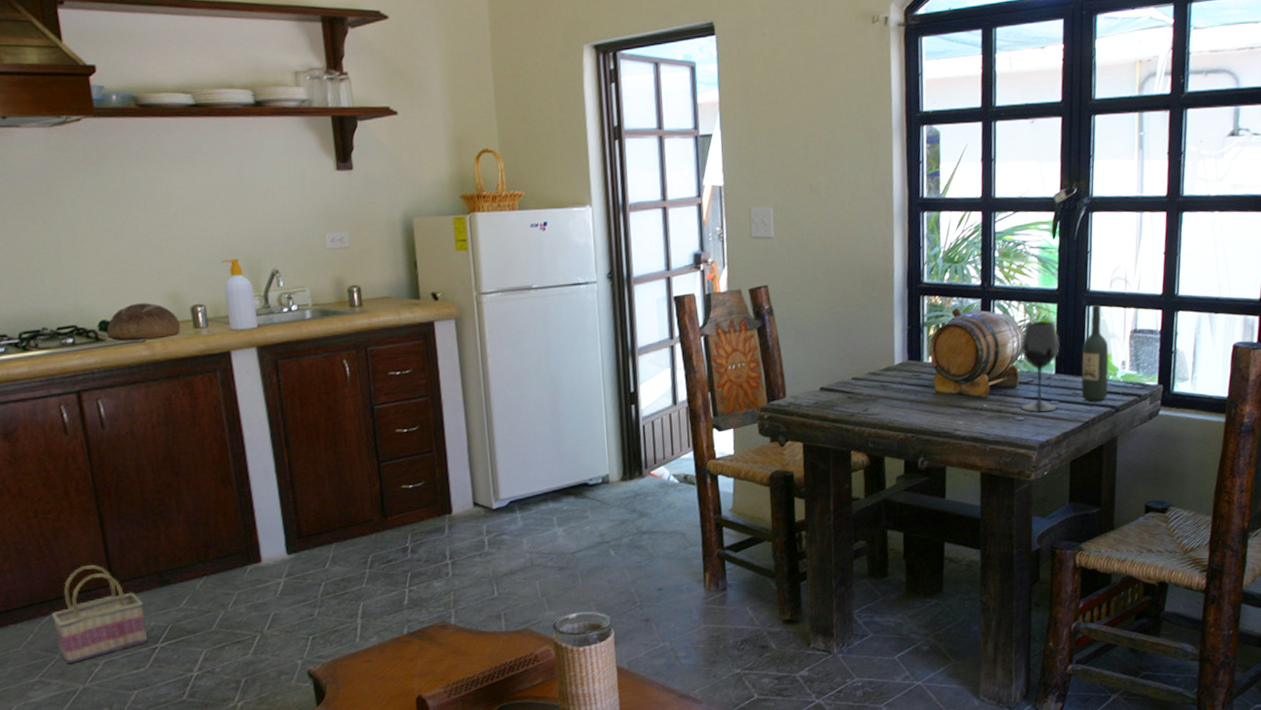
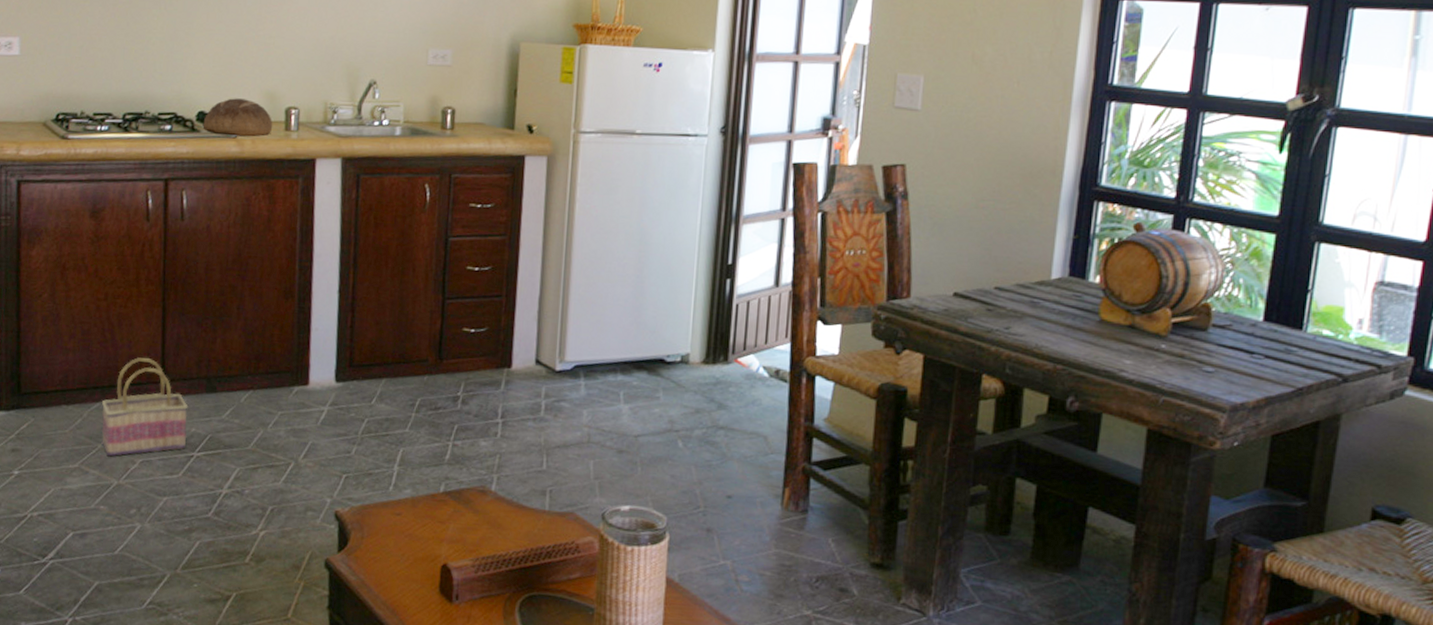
soap bottle: present [221,259,259,332] -> none [319,64,349,140]
wineglass: present [1020,320,1060,413] -> none [1211,251,1274,368]
wine bottle: present [1081,304,1109,402] -> none [1296,242,1342,365]

